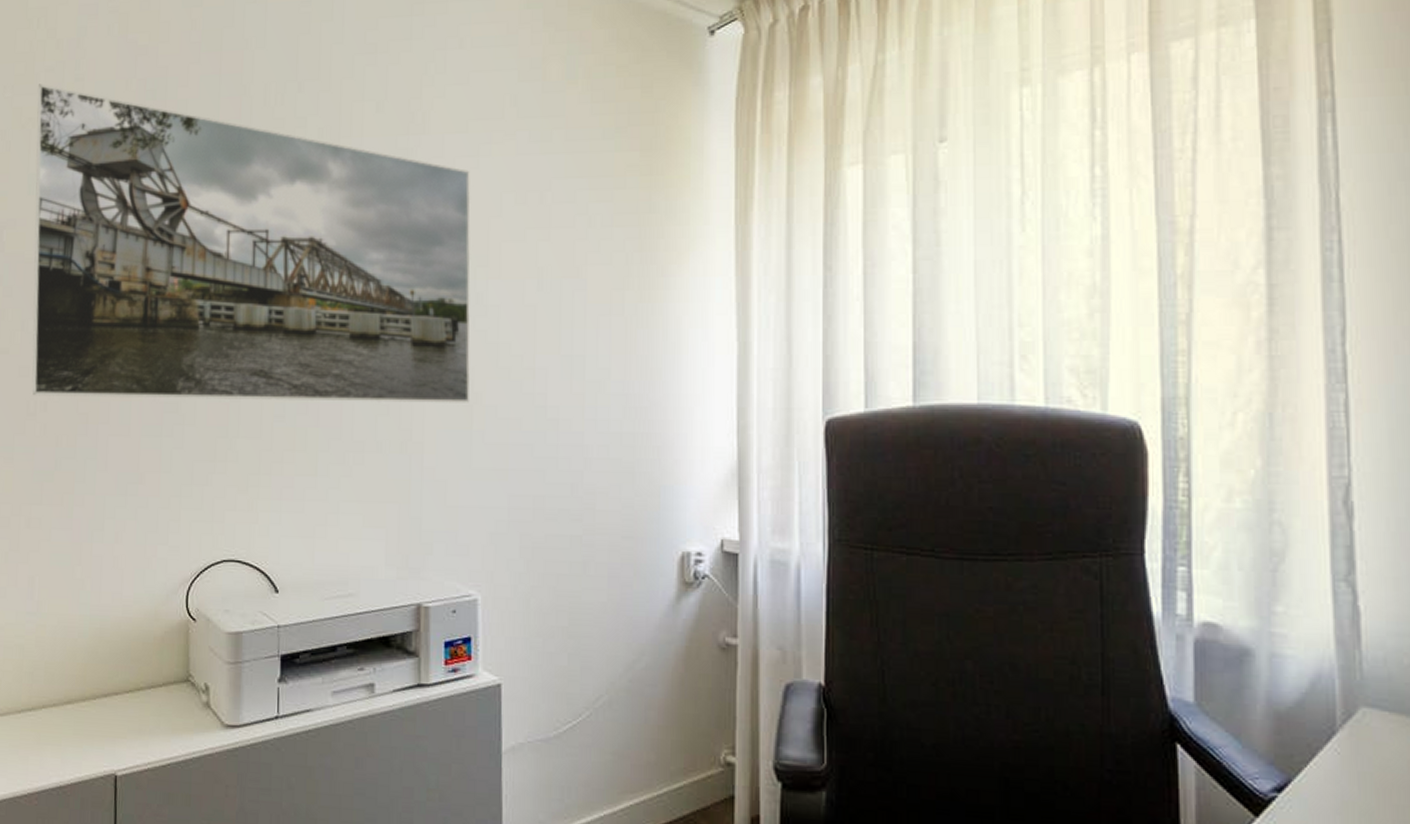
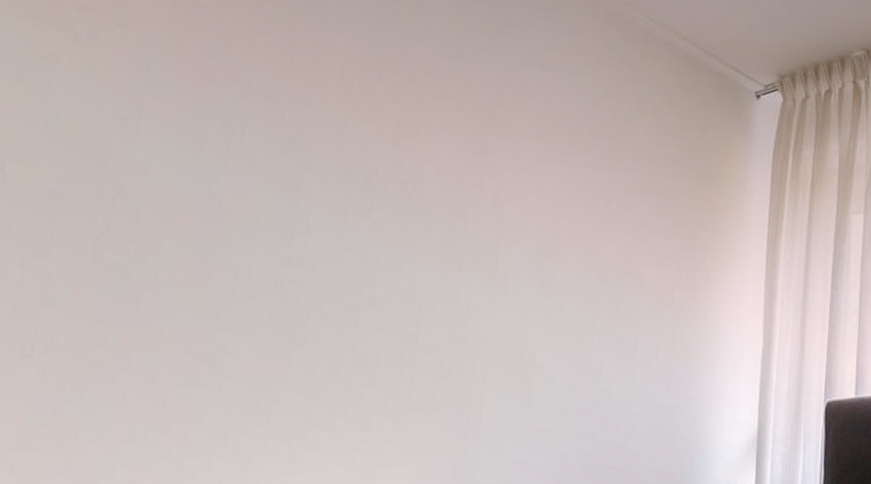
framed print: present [32,84,470,403] -> none [30,20,544,373]

